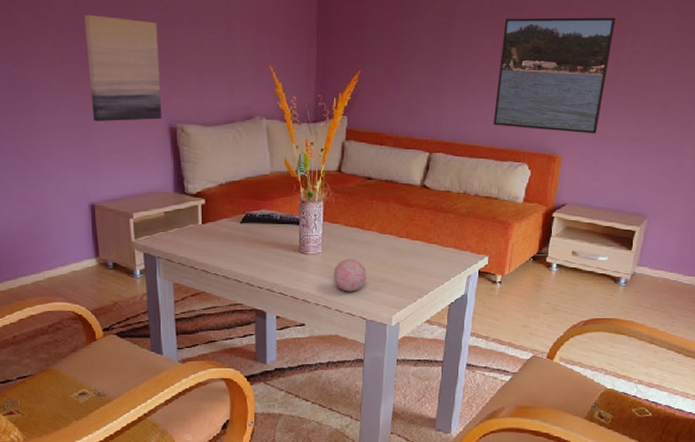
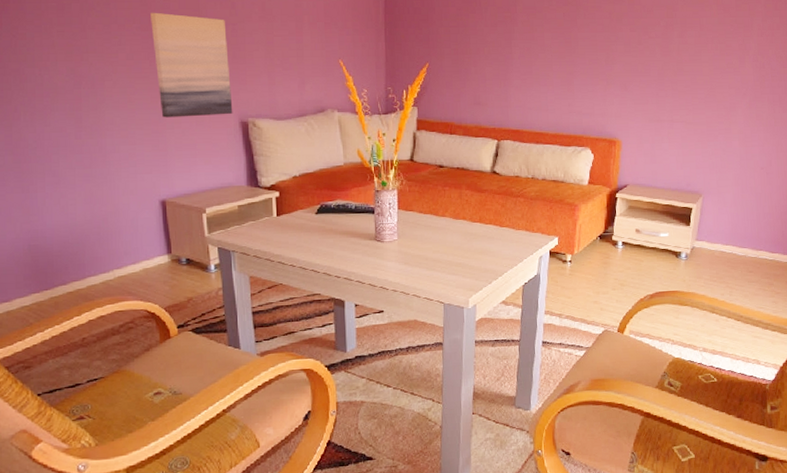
decorative ball: present [333,258,367,292] -> none [409,244,443,277]
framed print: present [493,17,616,134] -> none [556,11,664,119]

